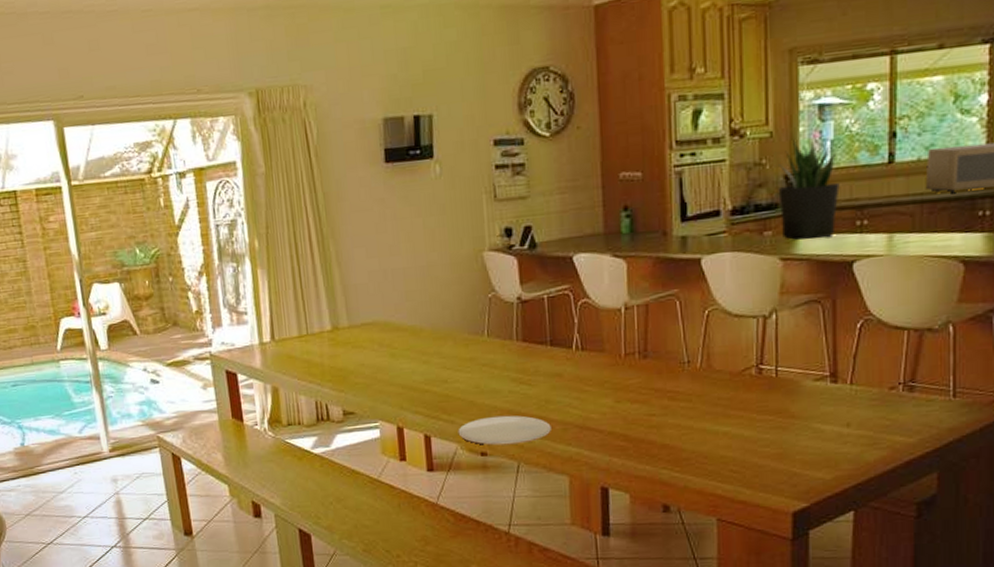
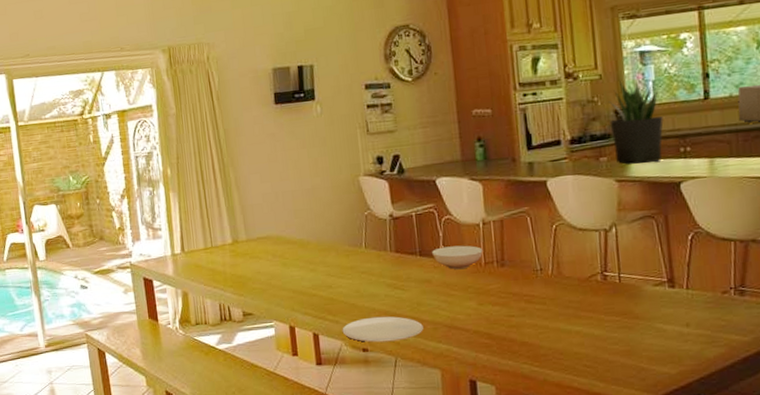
bowl: none [563,333,624,362] -> present [431,245,483,270]

